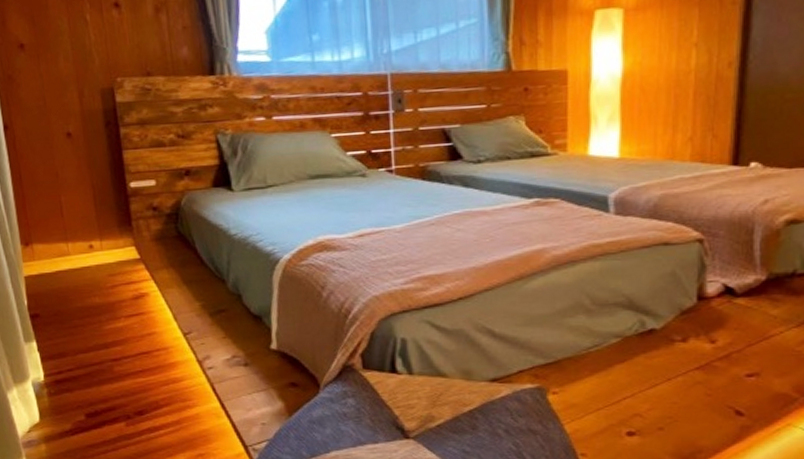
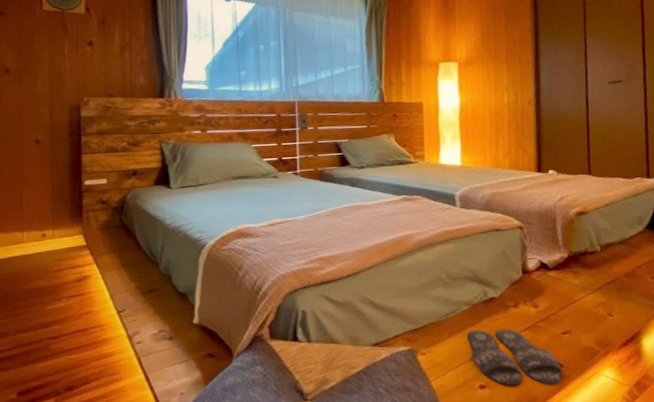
slippers: none [615,367,741,436] -> present [467,329,563,387]

